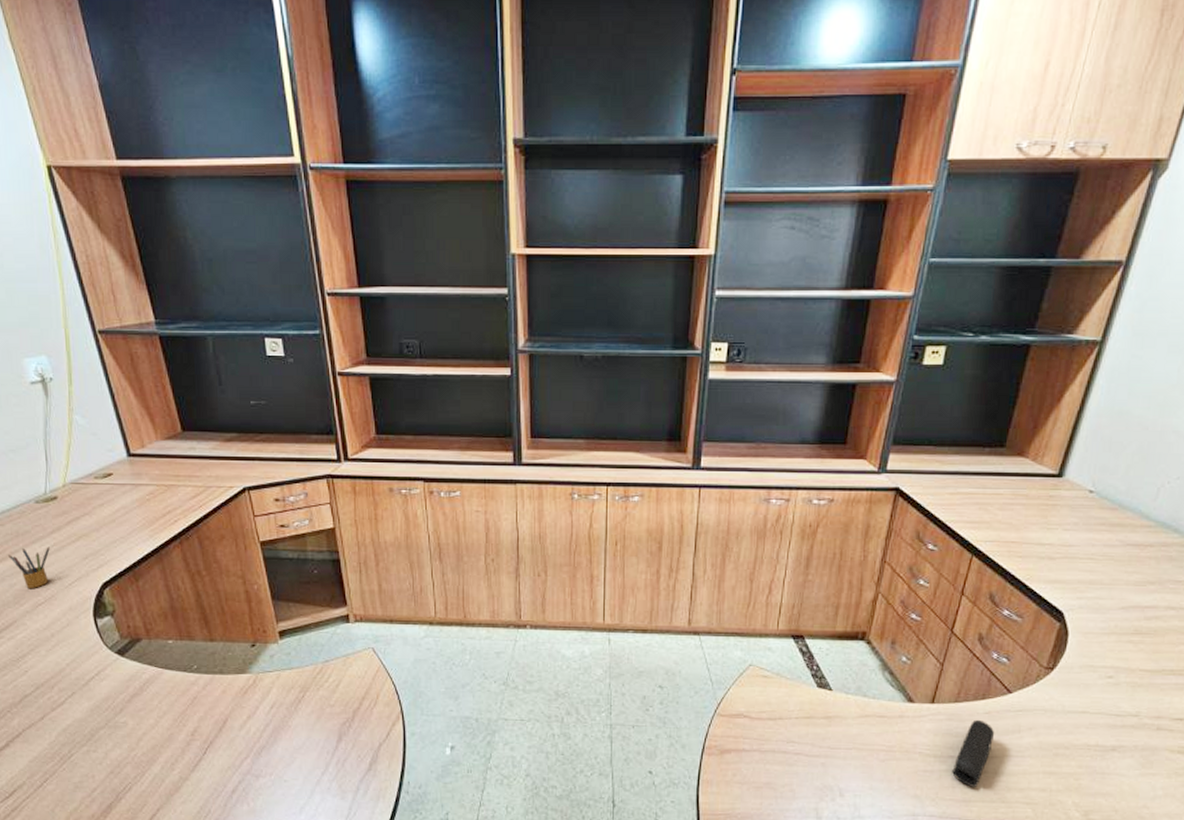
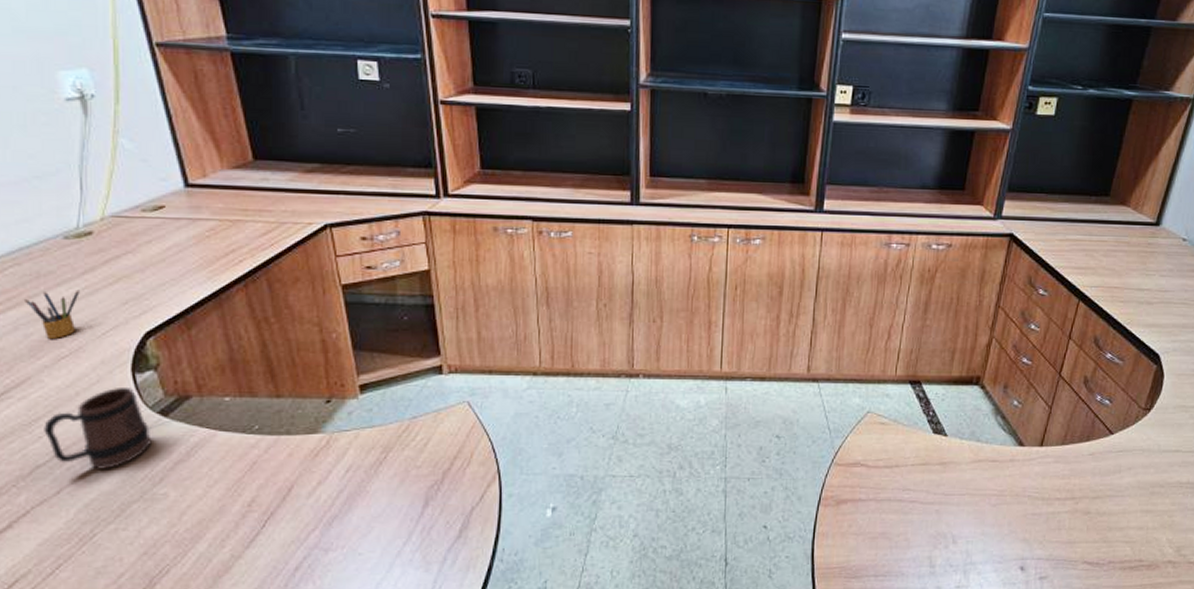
mug: none [28,629,113,701] -> present [44,386,153,471]
stapler: present [952,719,995,787] -> none [1058,461,1098,528]

